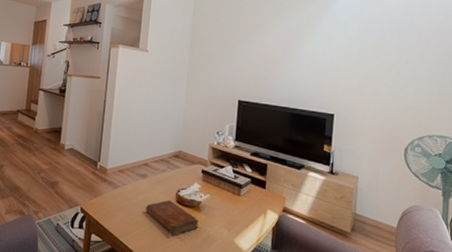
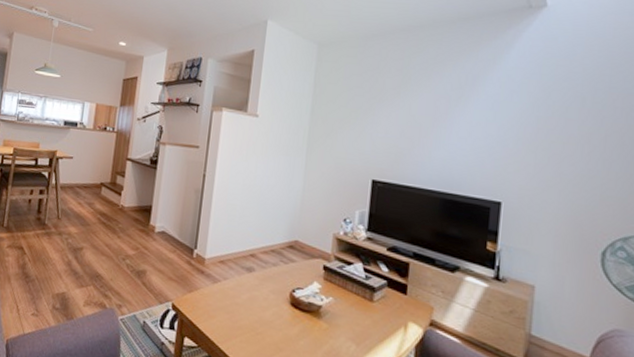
bible: present [145,200,199,235] -> none [251,301,318,346]

